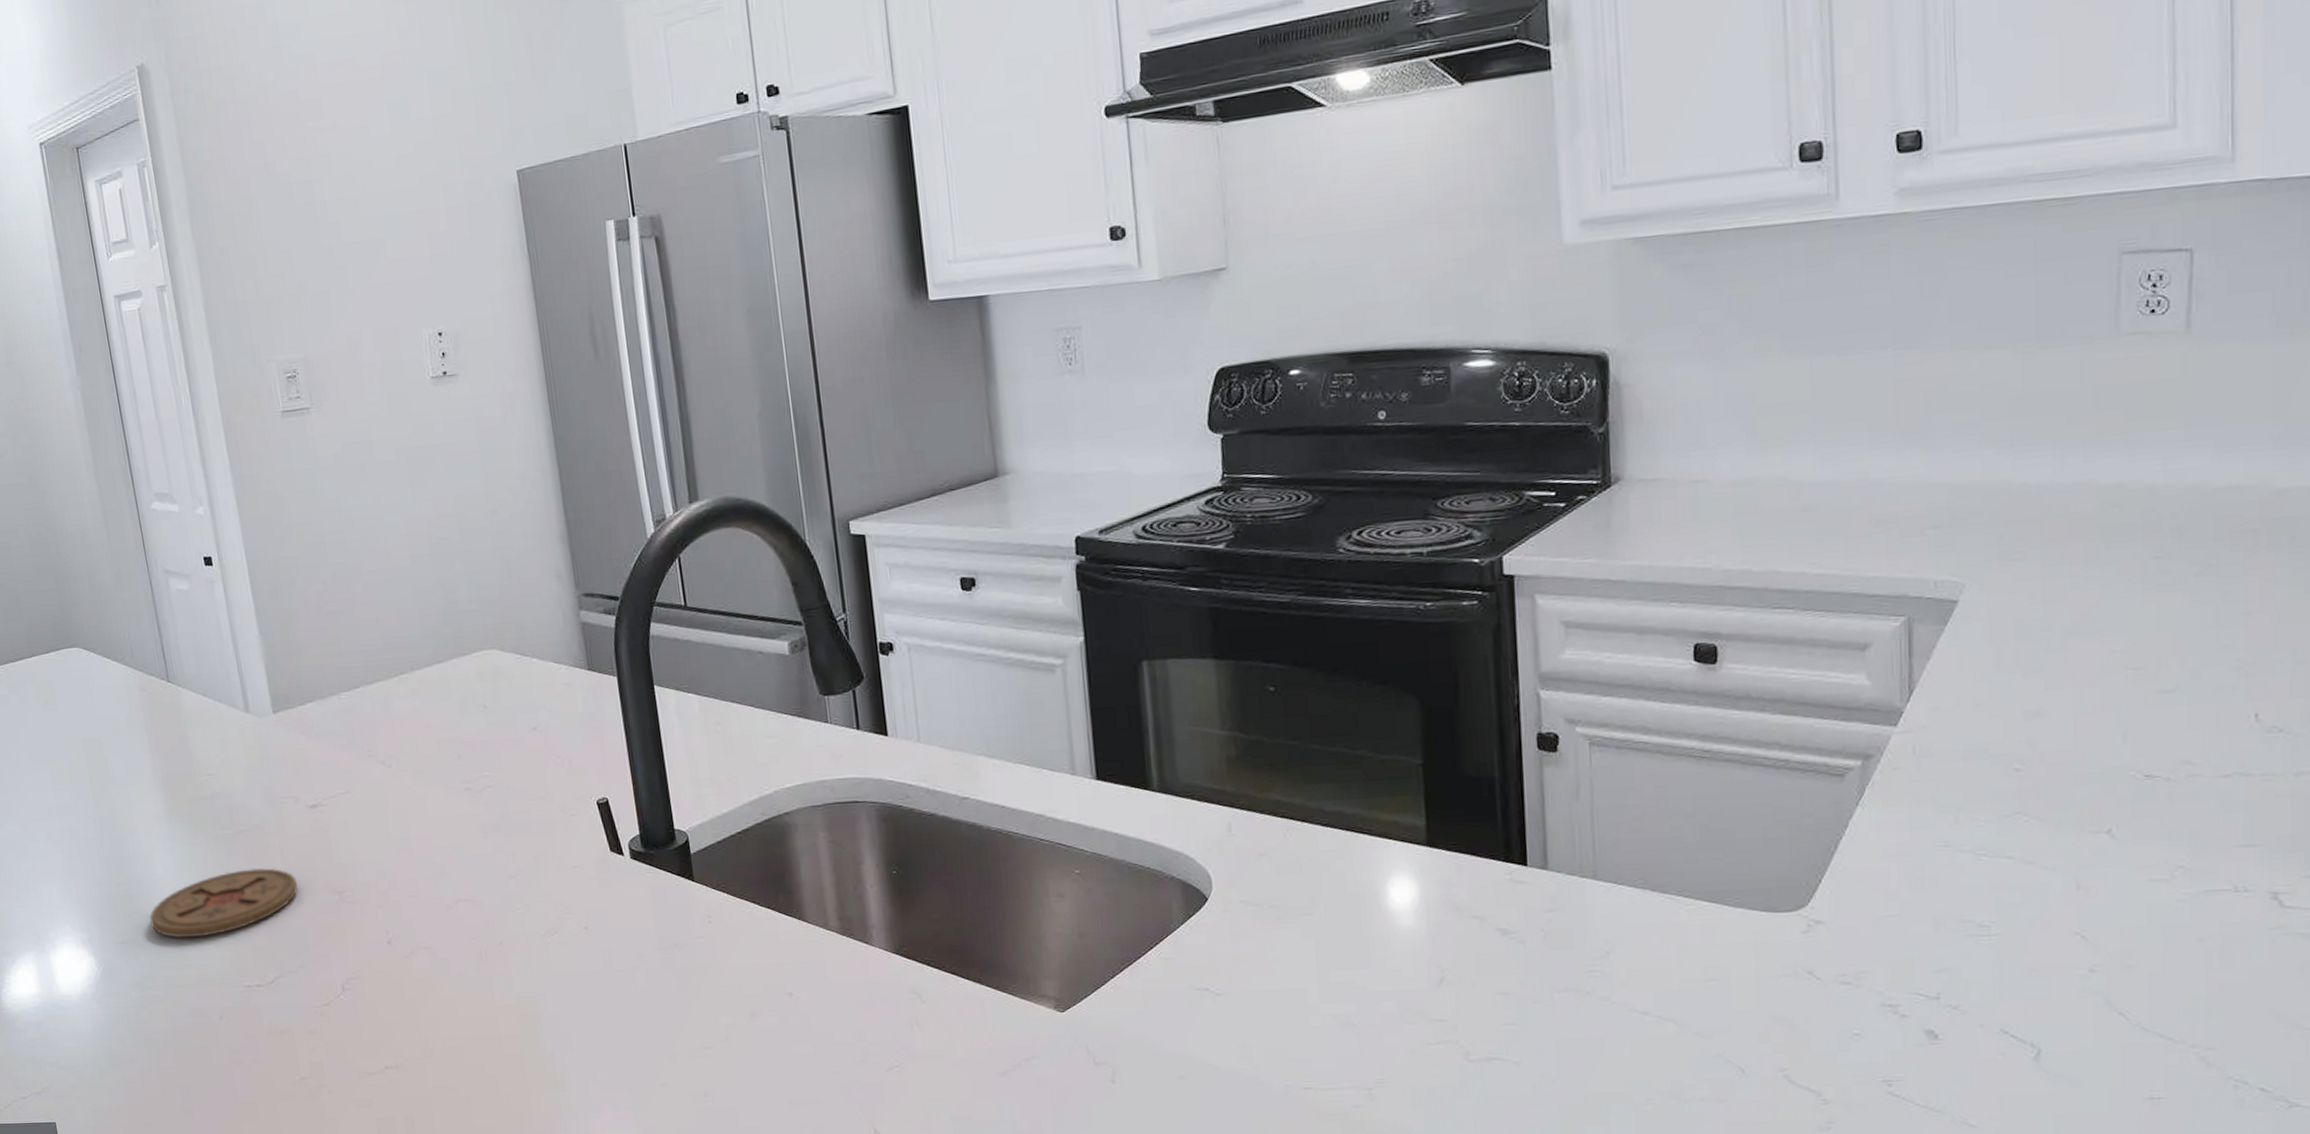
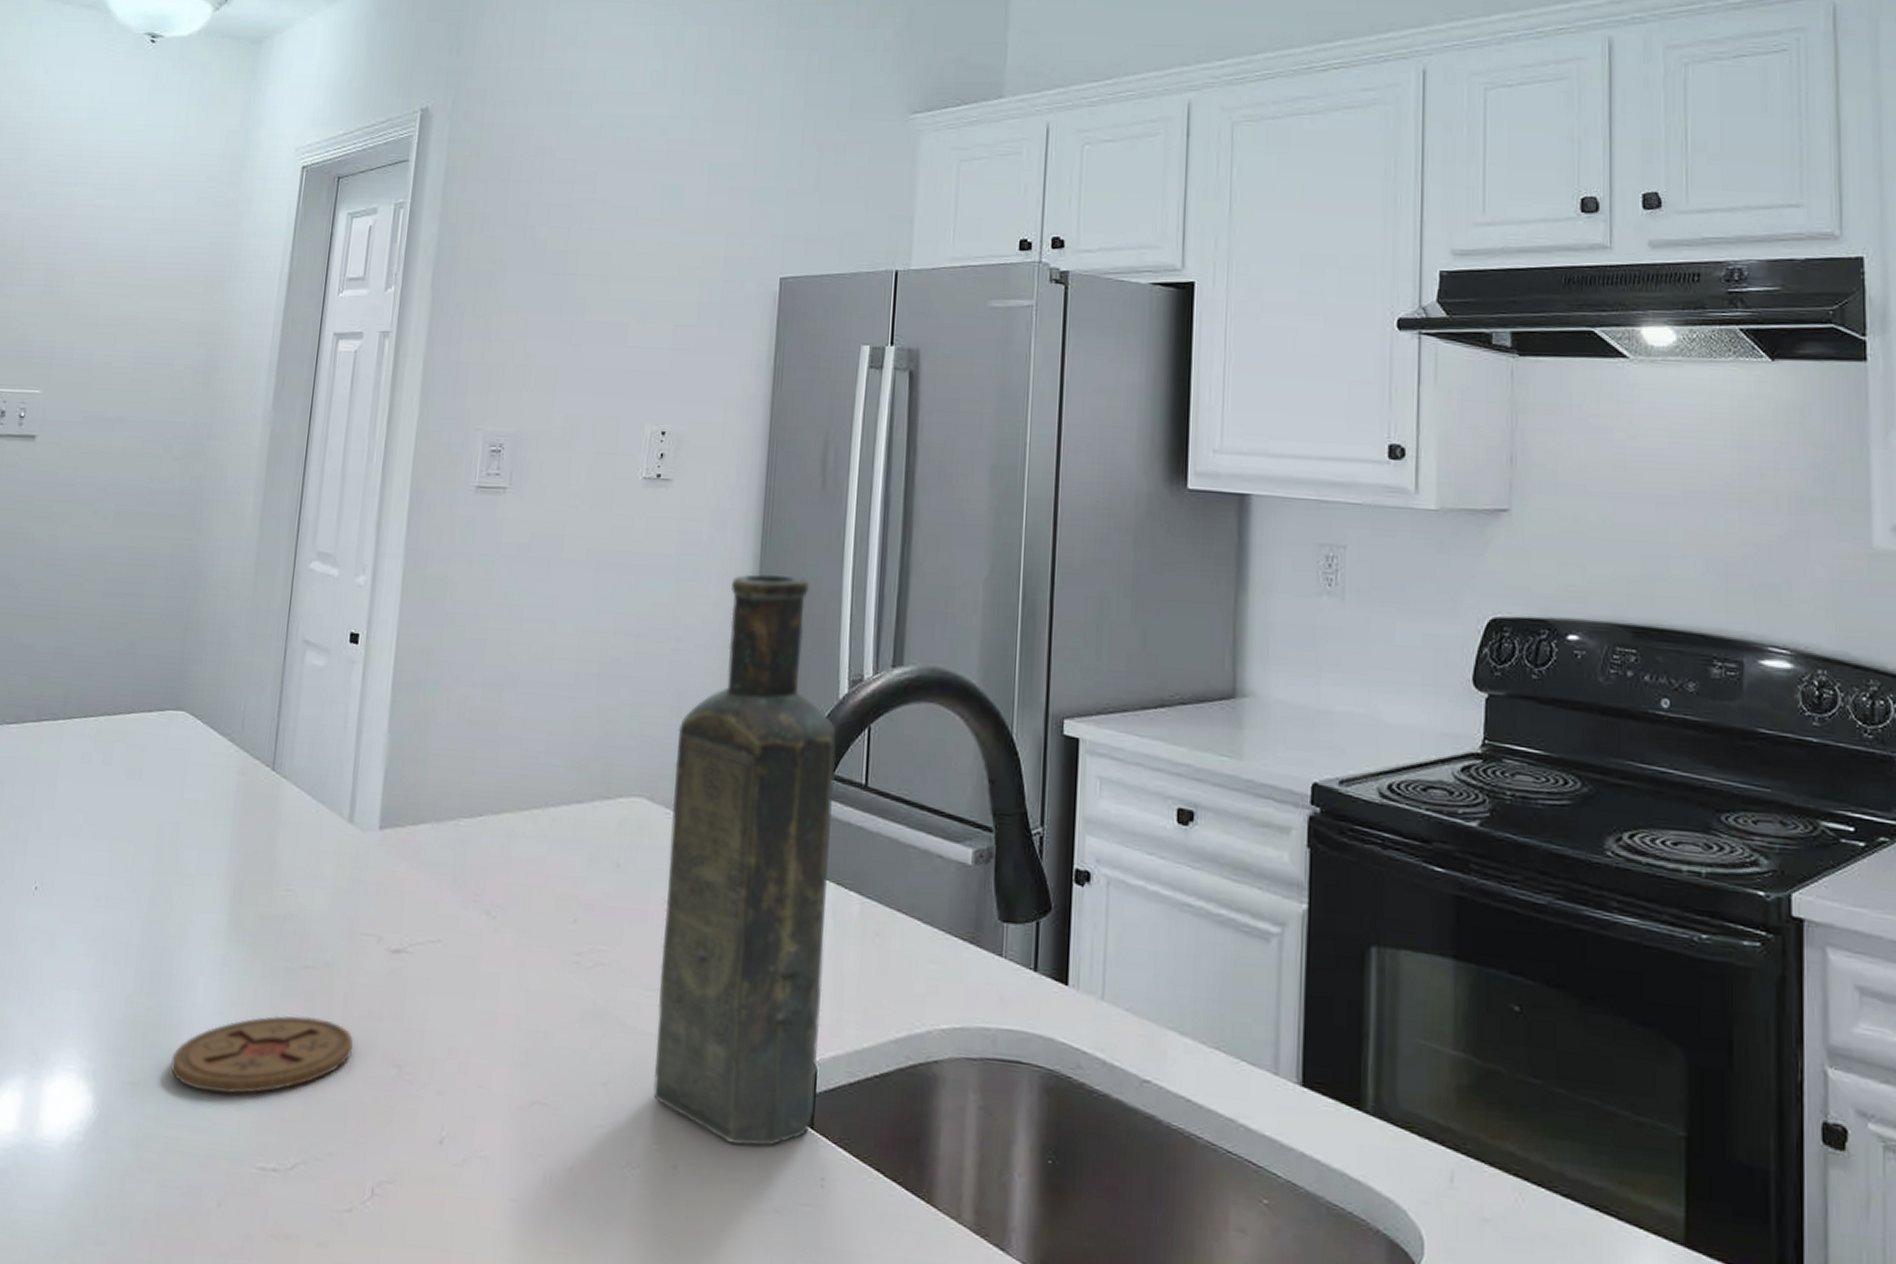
bottle: none [511,439,693,904] -> present [653,574,836,1147]

